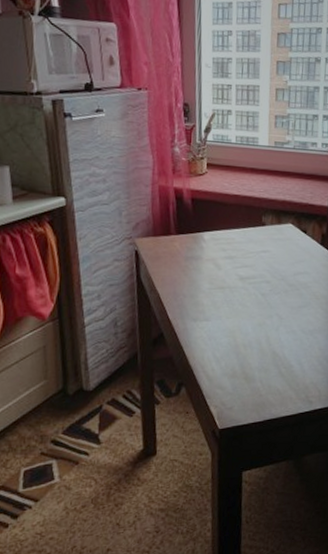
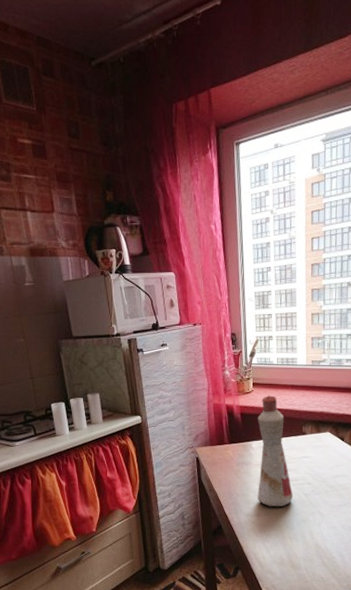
bottle: none [207,178,250,310] -> present [257,395,294,508]

